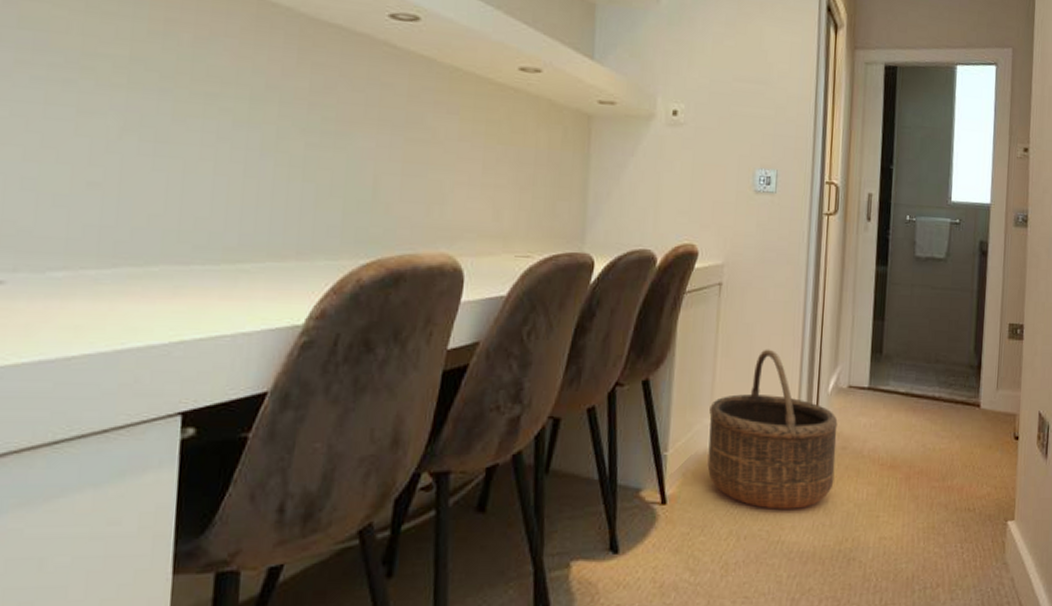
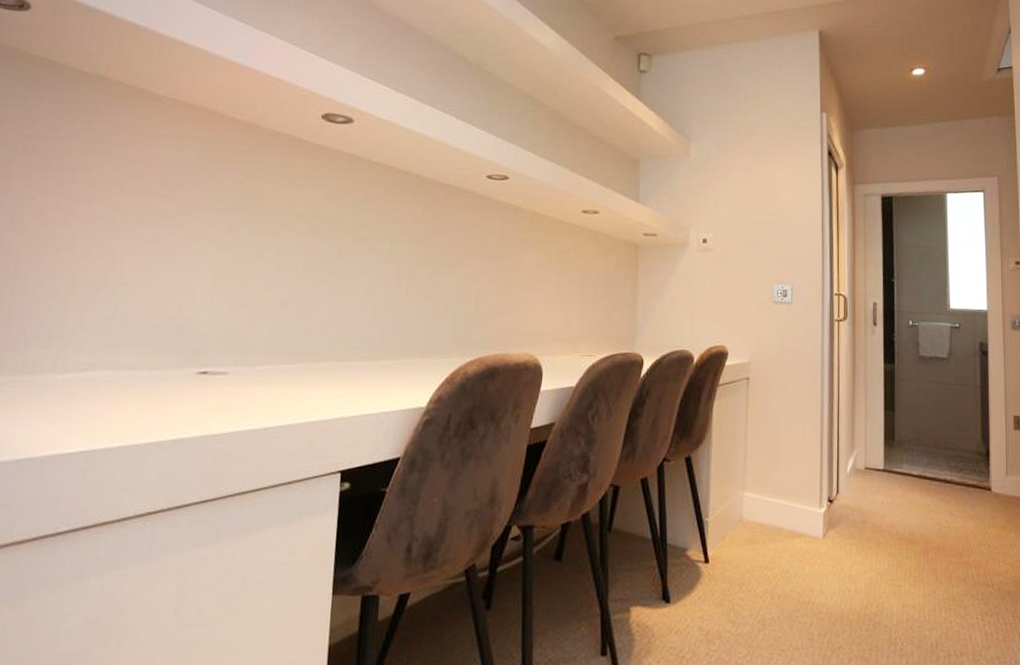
basket: present [707,349,838,509] -> none [743,433,857,574]

